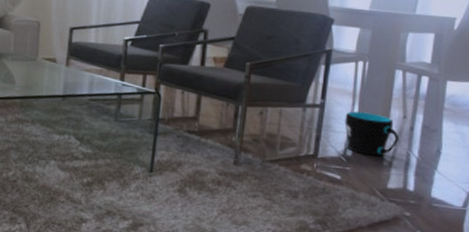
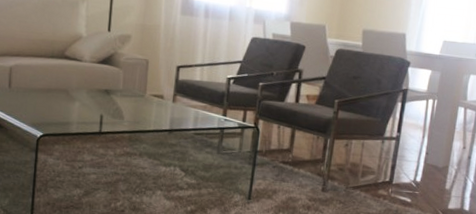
cup sleeve: present [344,111,400,157] -> none [415,143,459,182]

